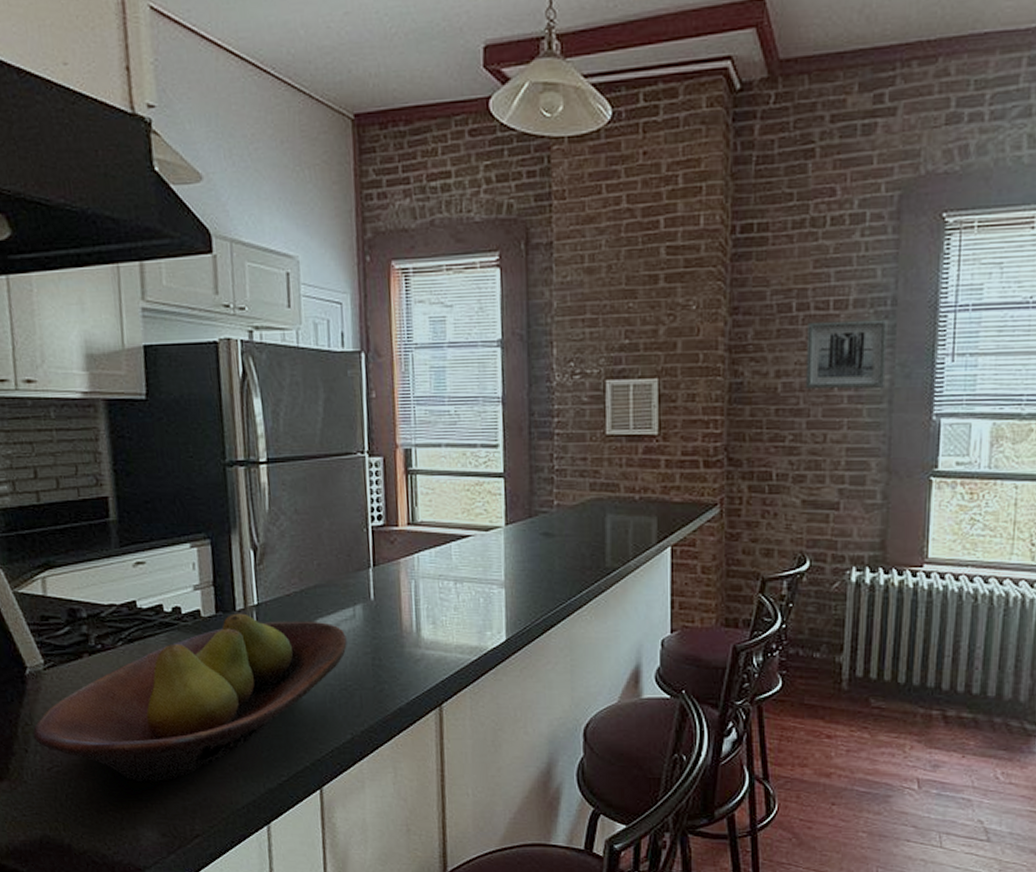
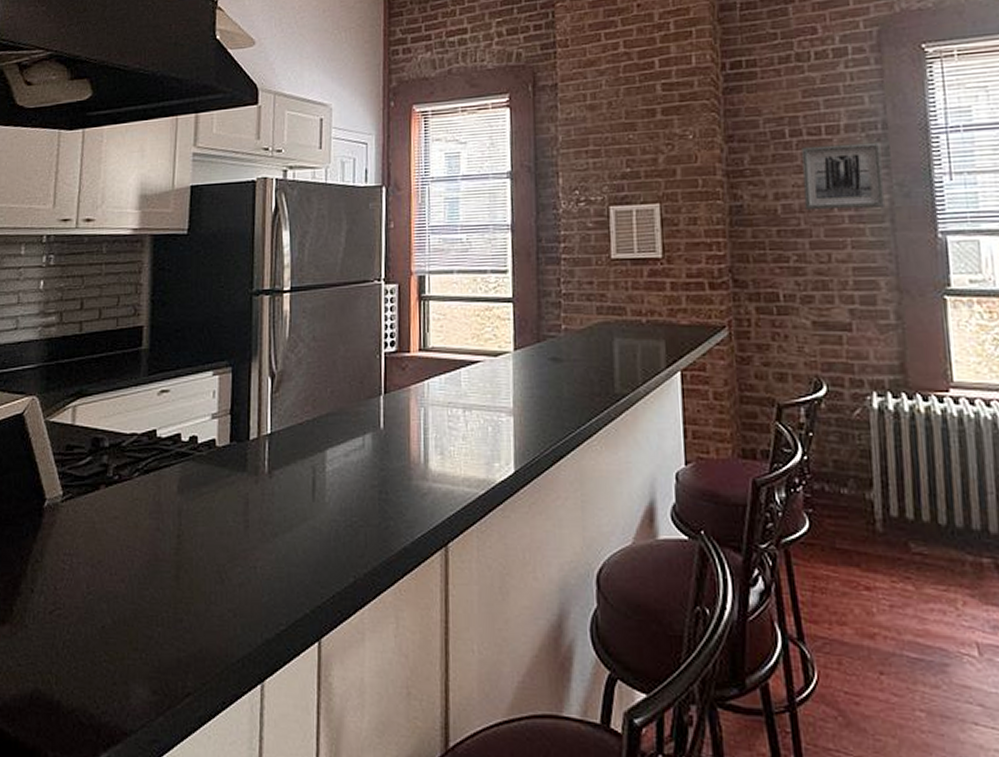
fruit bowl: present [32,613,347,782] -> none [41,443,355,630]

